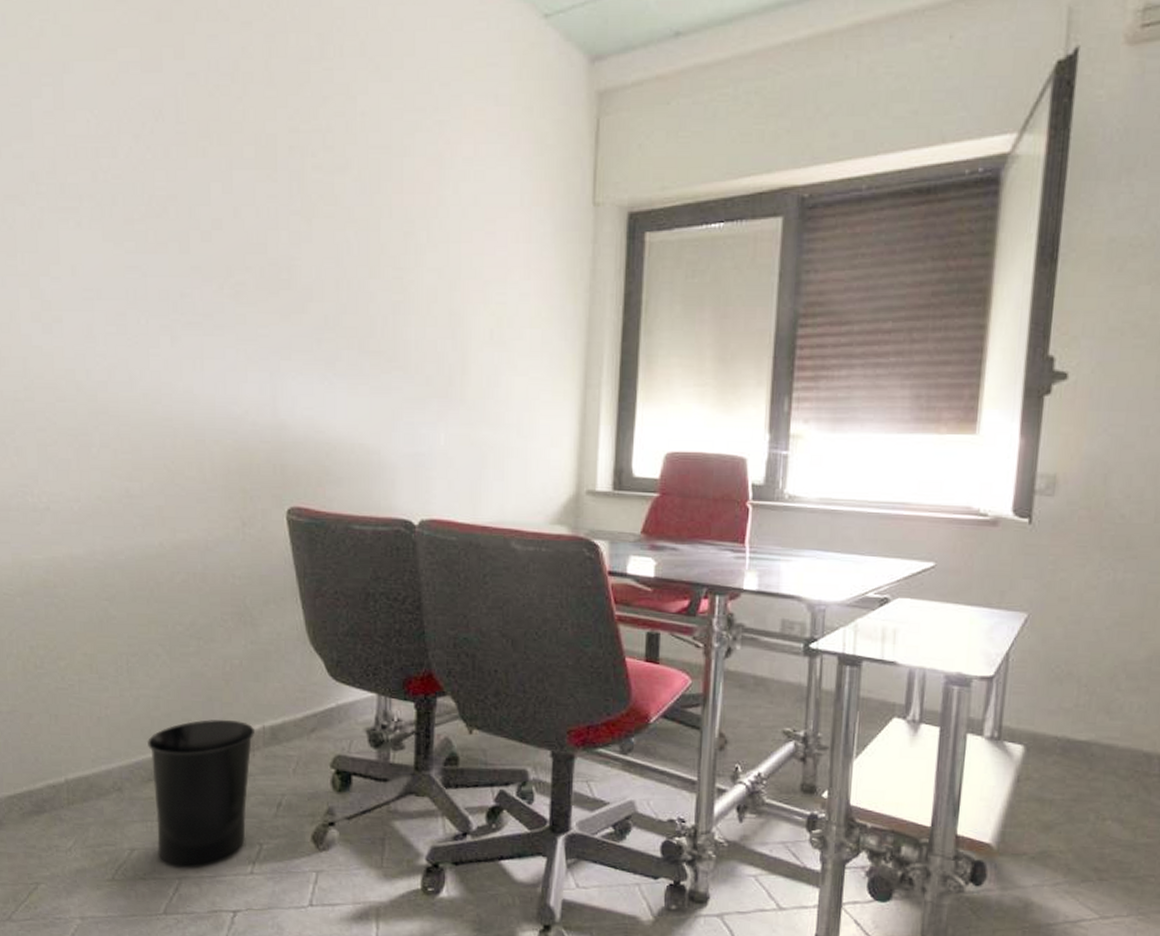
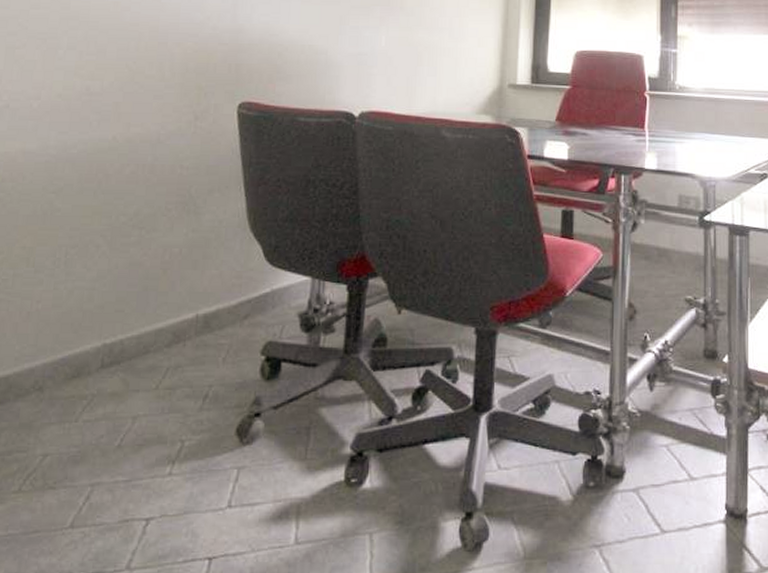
waste bin: present [146,719,256,866] -> none [72,309,189,470]

